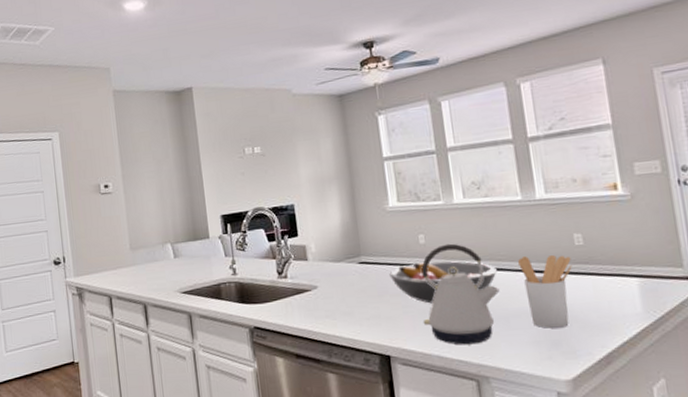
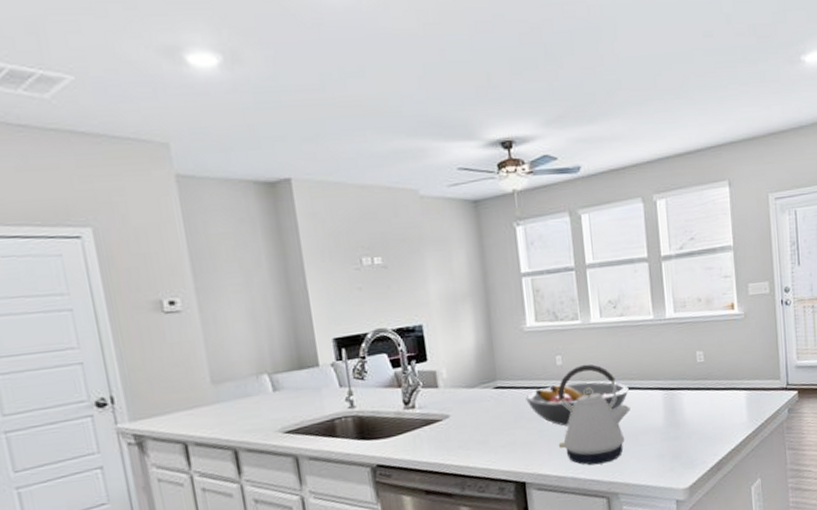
utensil holder: present [518,255,572,328] -> none [648,372,694,442]

